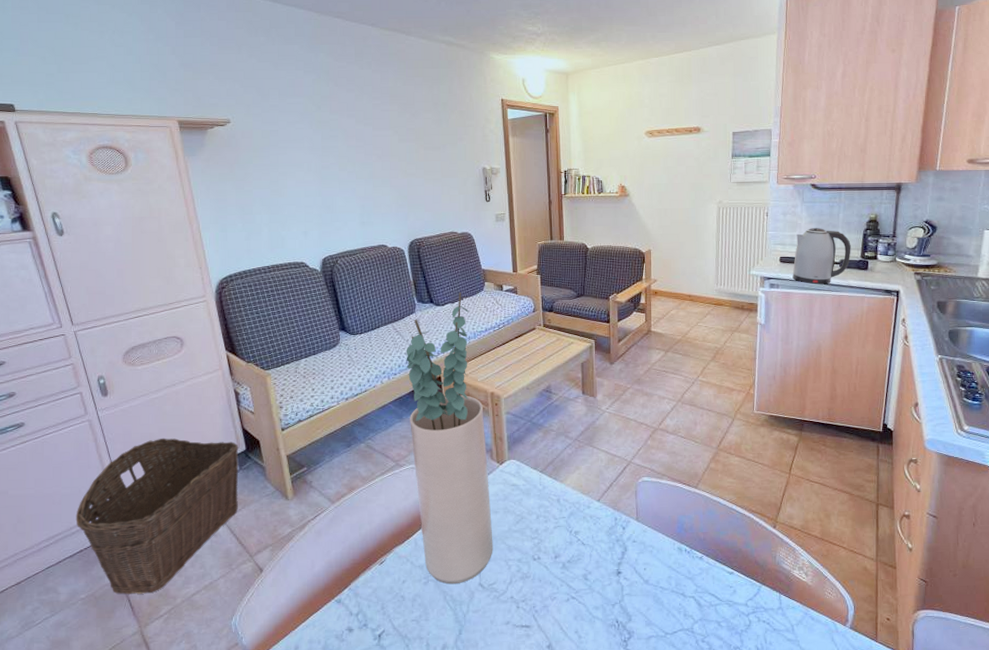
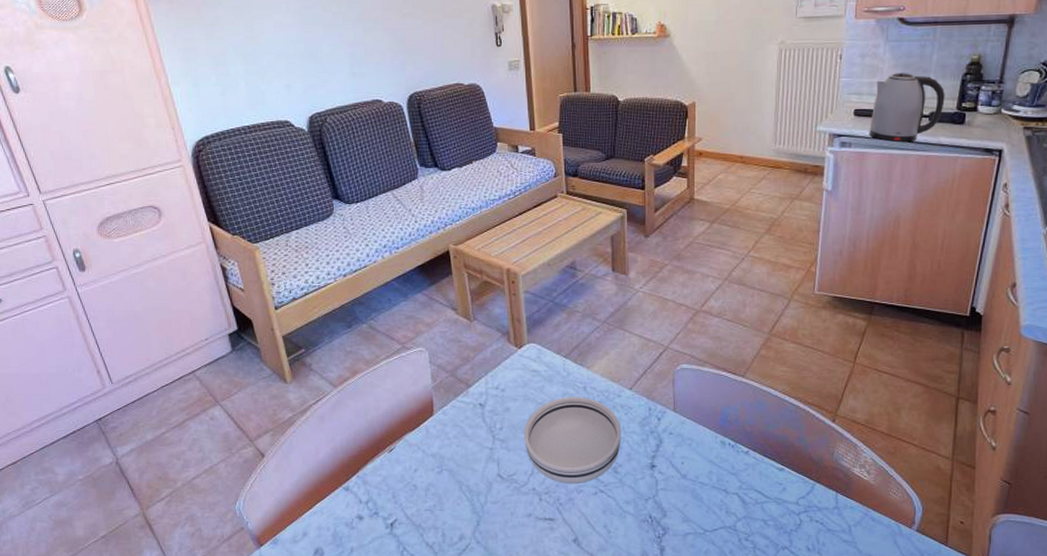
wicker basket: present [76,438,239,594] -> none [65,316,234,476]
vase: present [406,292,493,585] -> none [408,155,513,474]
bowl: none [504,509,591,592] -> present [524,397,622,484]

